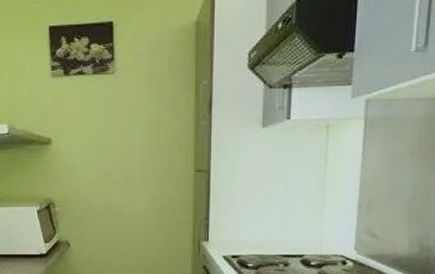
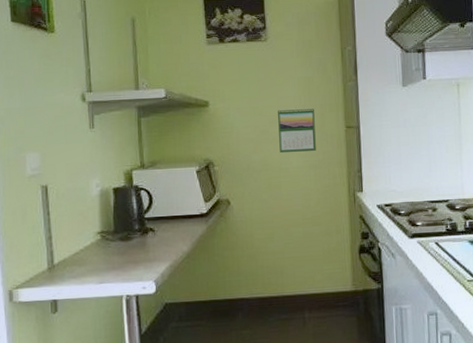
calendar: none [123,147,162,195] -> present [278,107,316,152]

